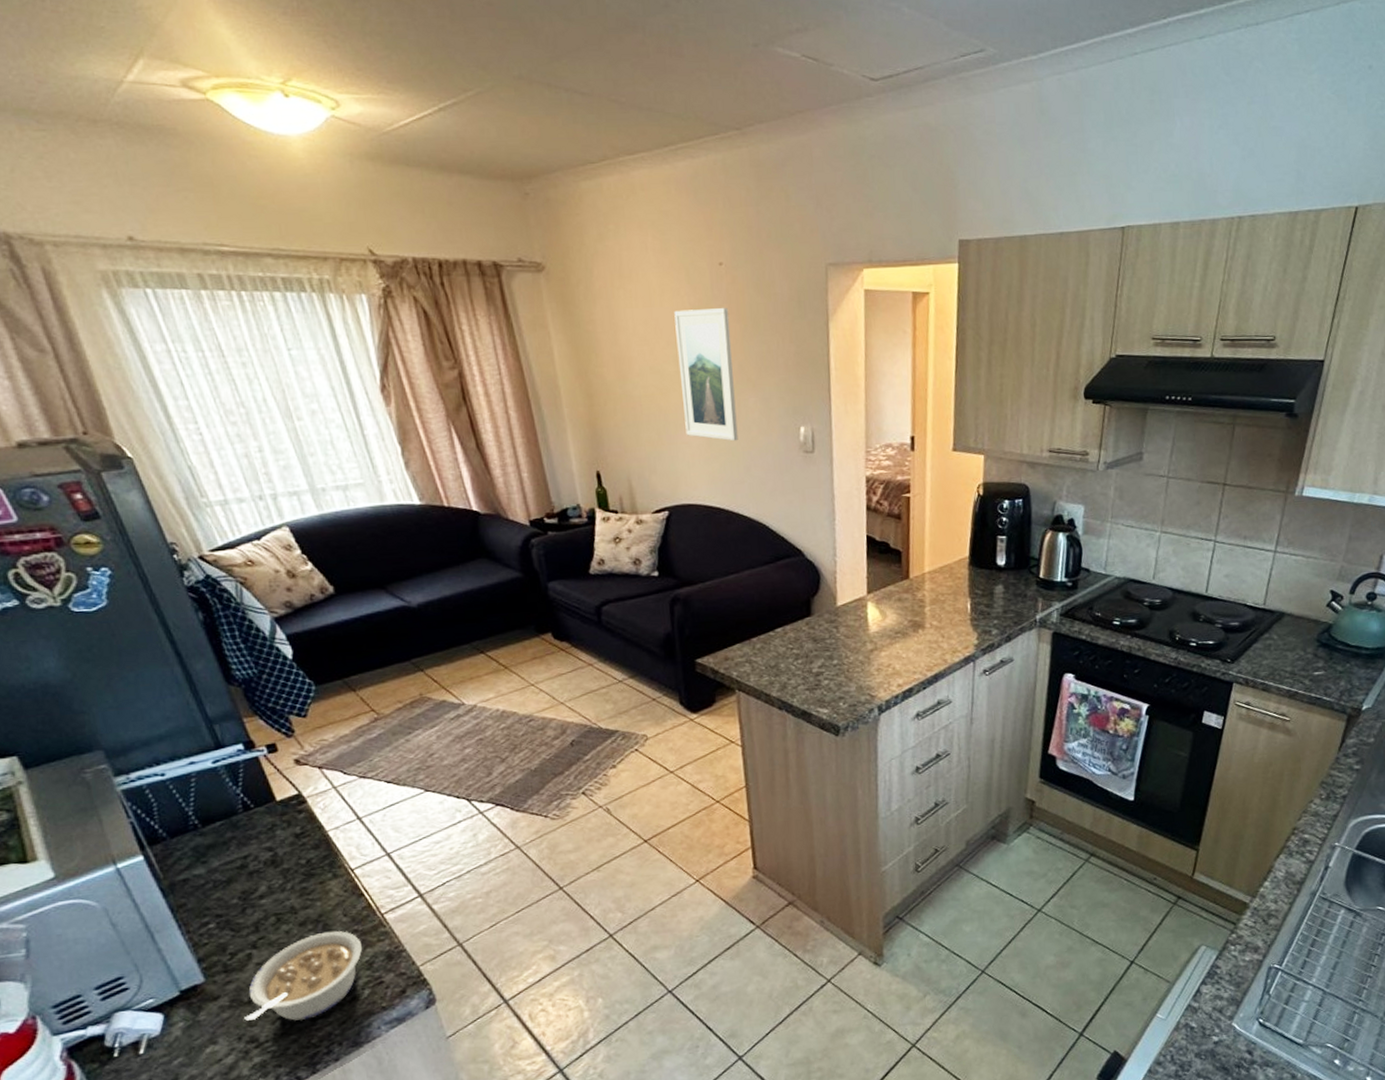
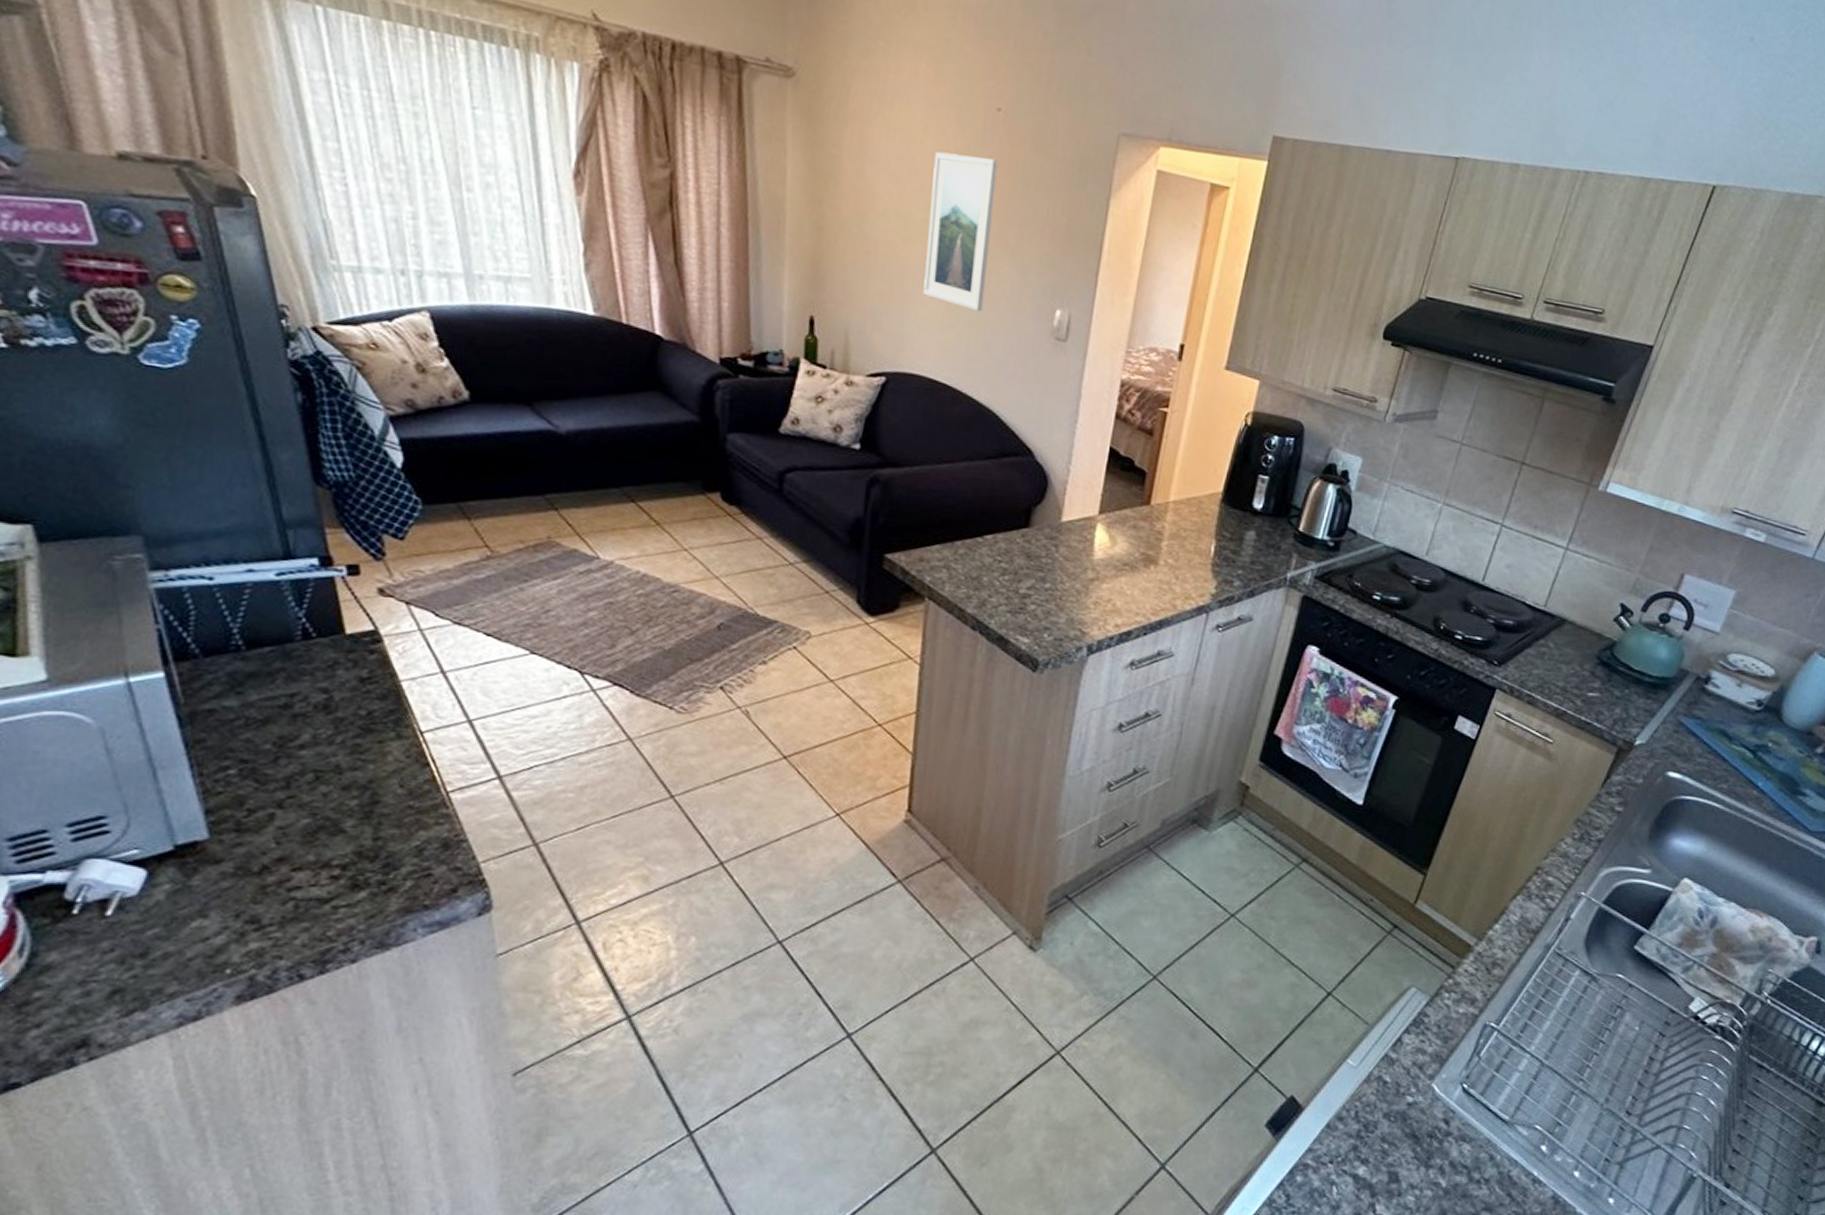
legume: present [244,931,363,1021] -> none [248,802,415,907]

